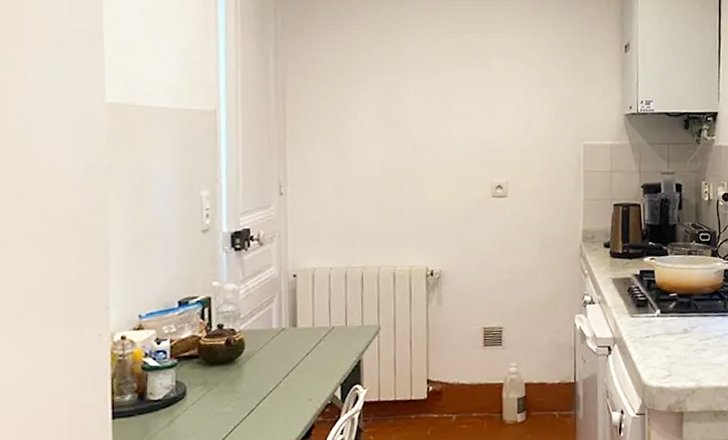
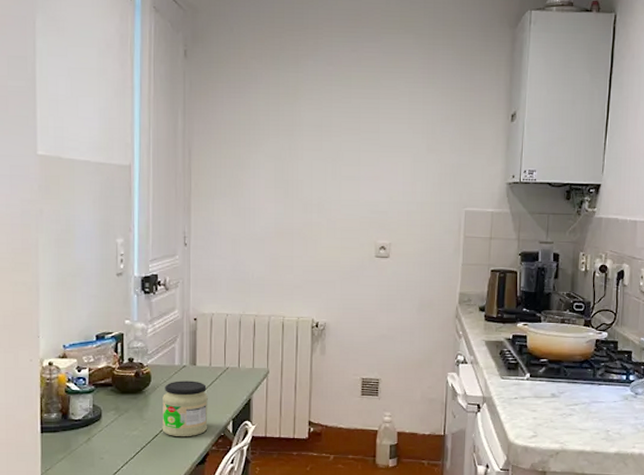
jar: none [258,344,313,410] -> present [162,381,208,437]

